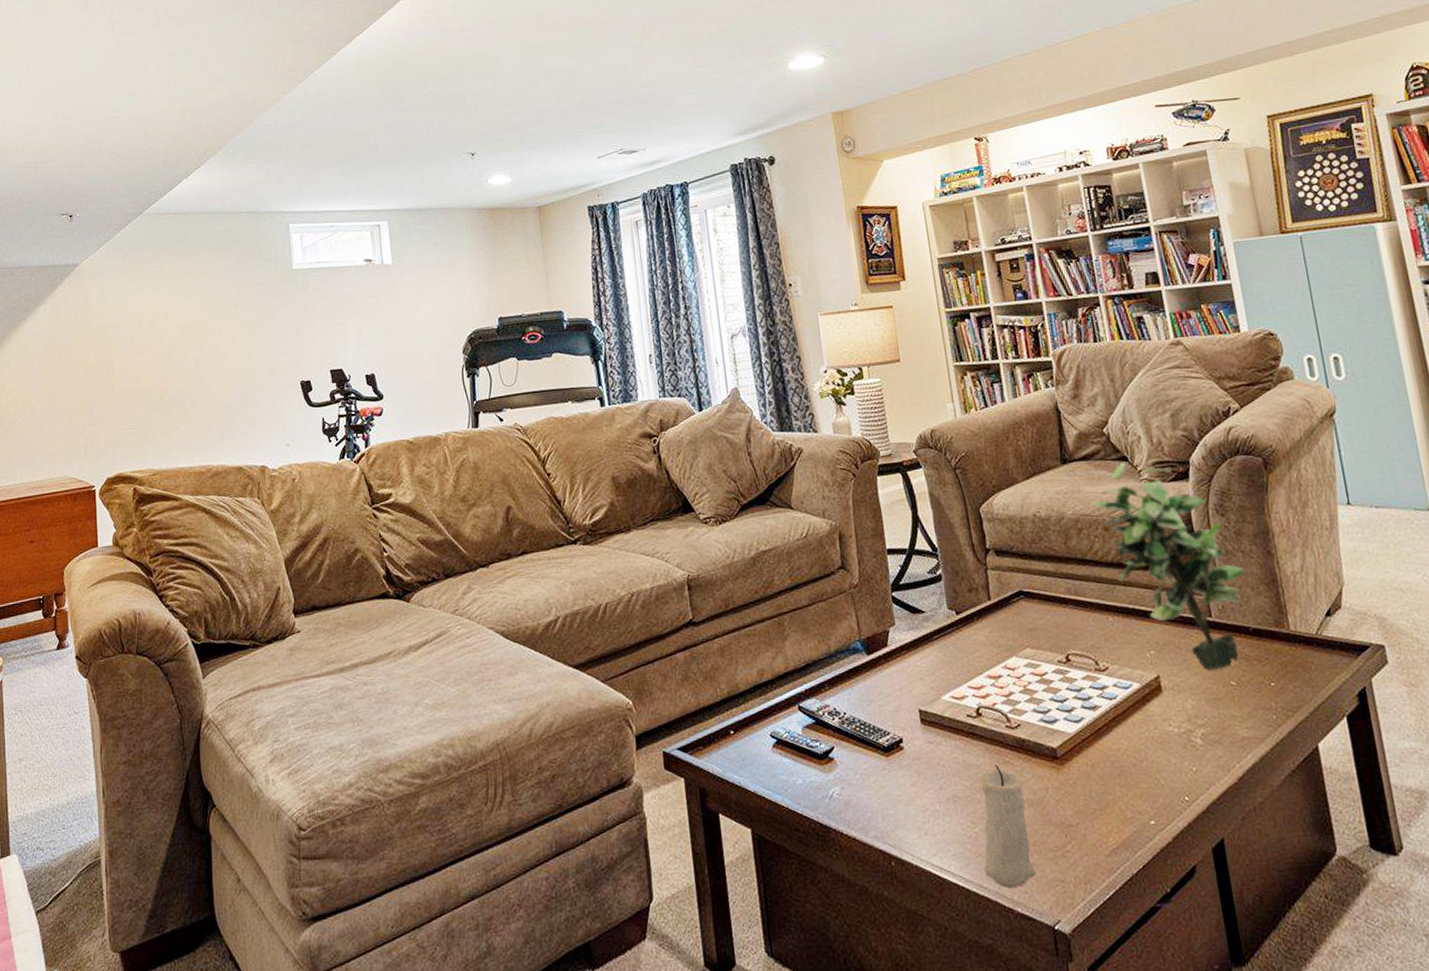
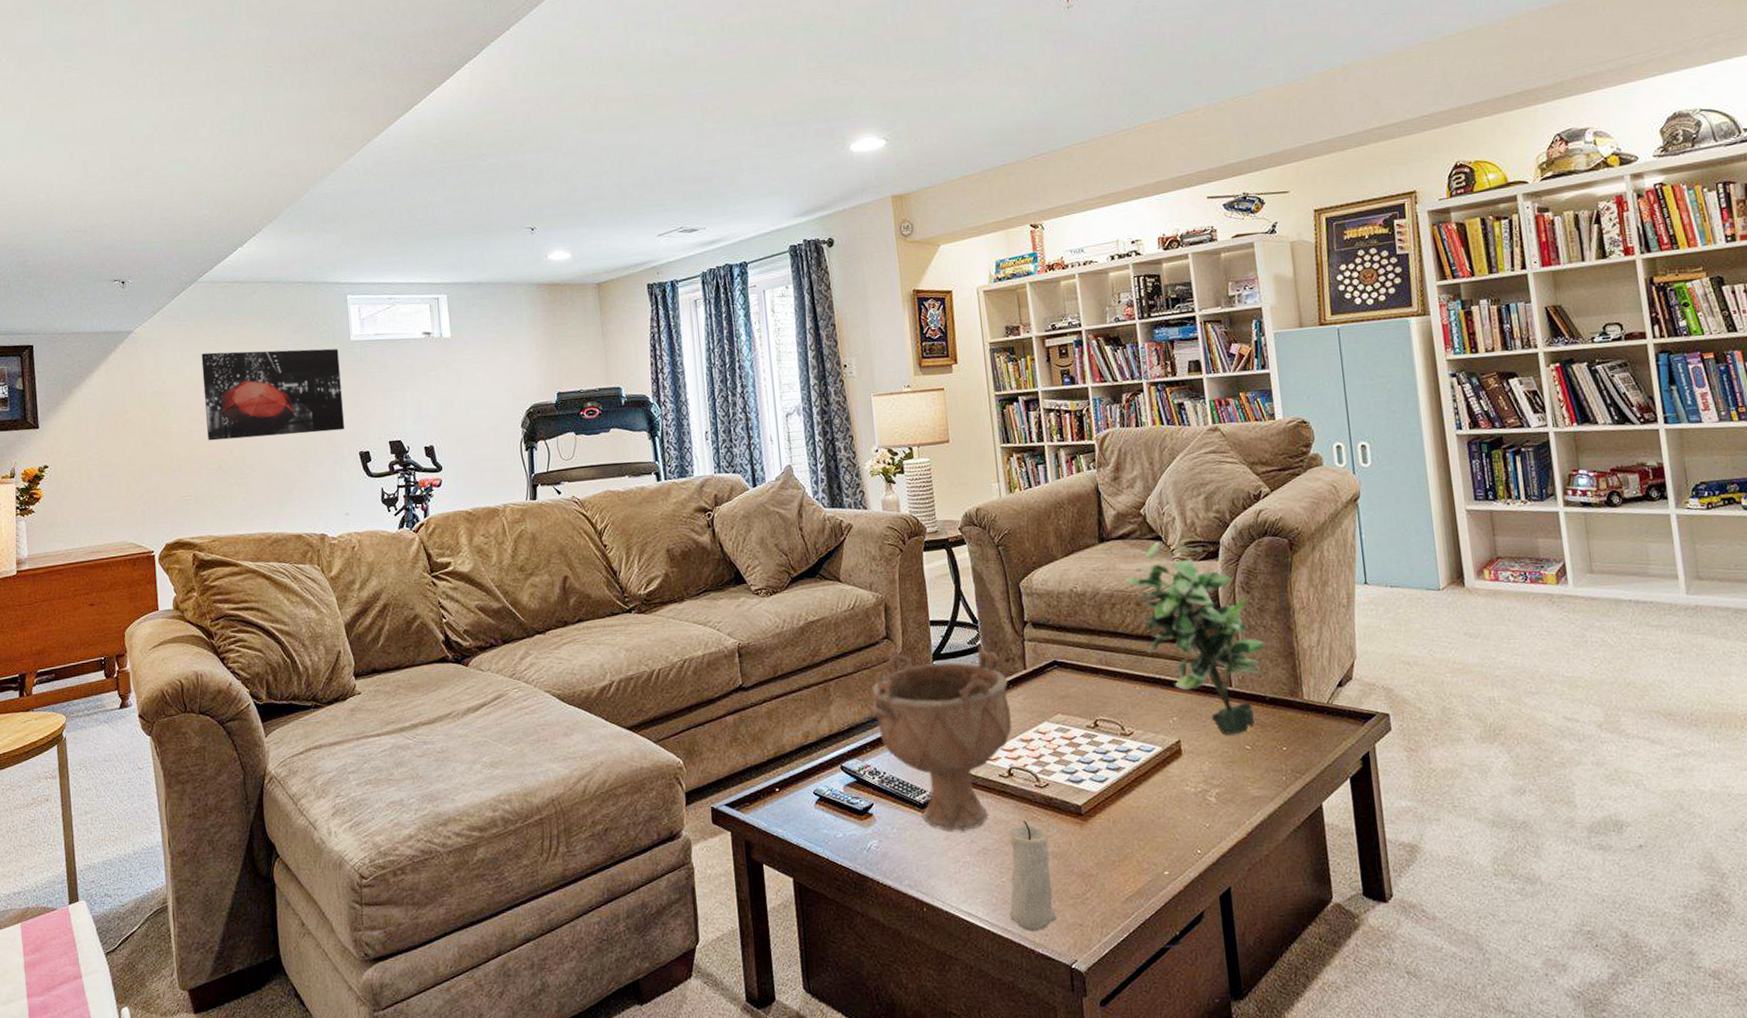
wall art: none [145,277,287,373] -> present [201,348,345,441]
decorative bowl: none [828,575,978,777] -> present [871,646,1012,831]

